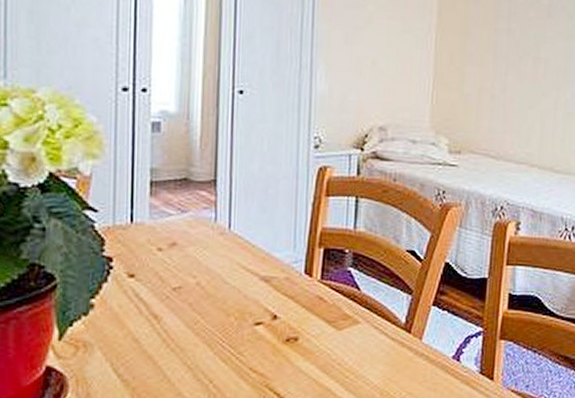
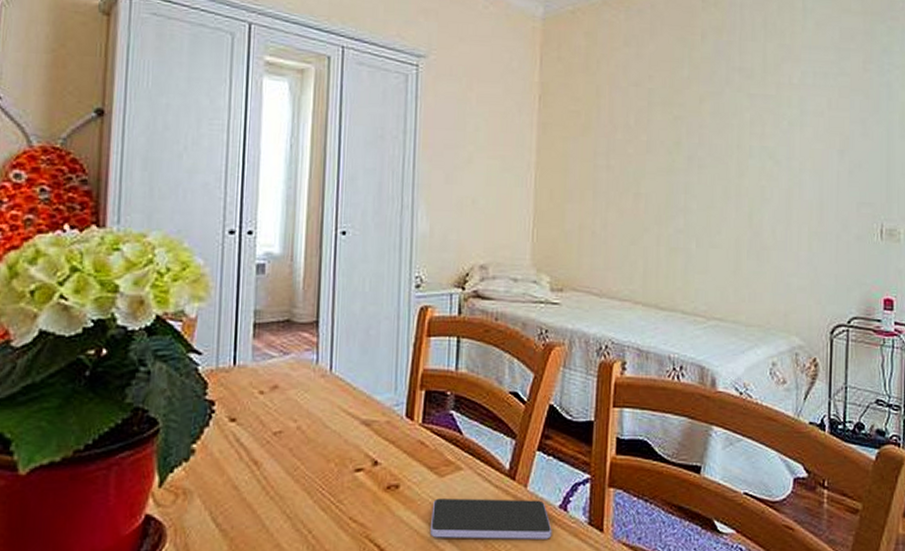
smartphone: none [327,350,445,387] -> present [429,498,552,539]

